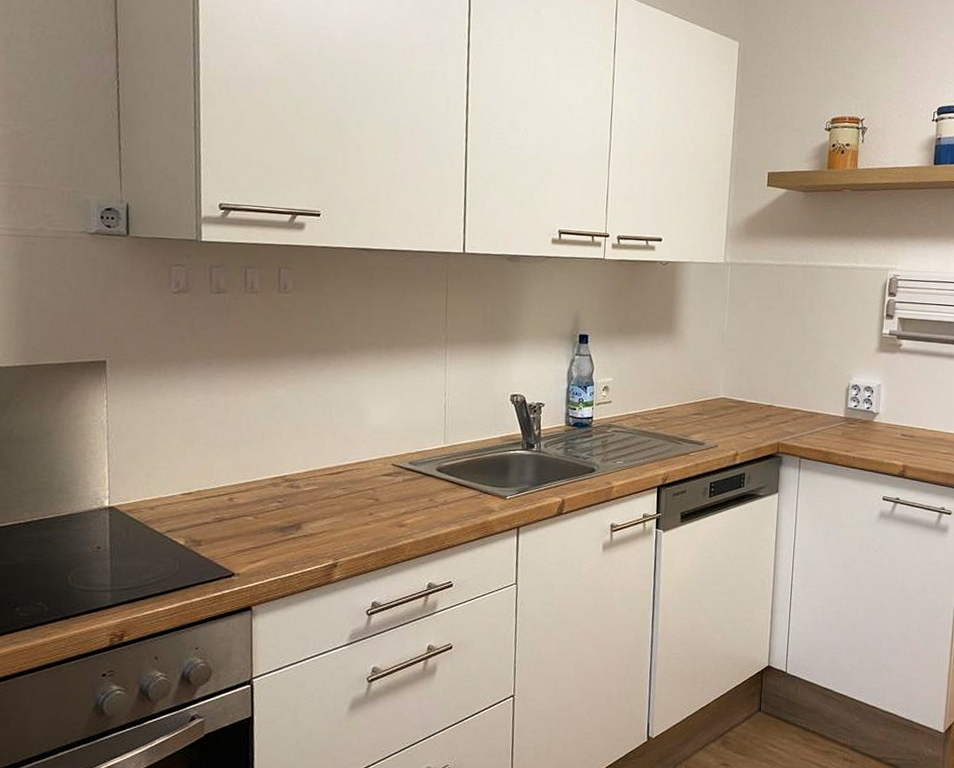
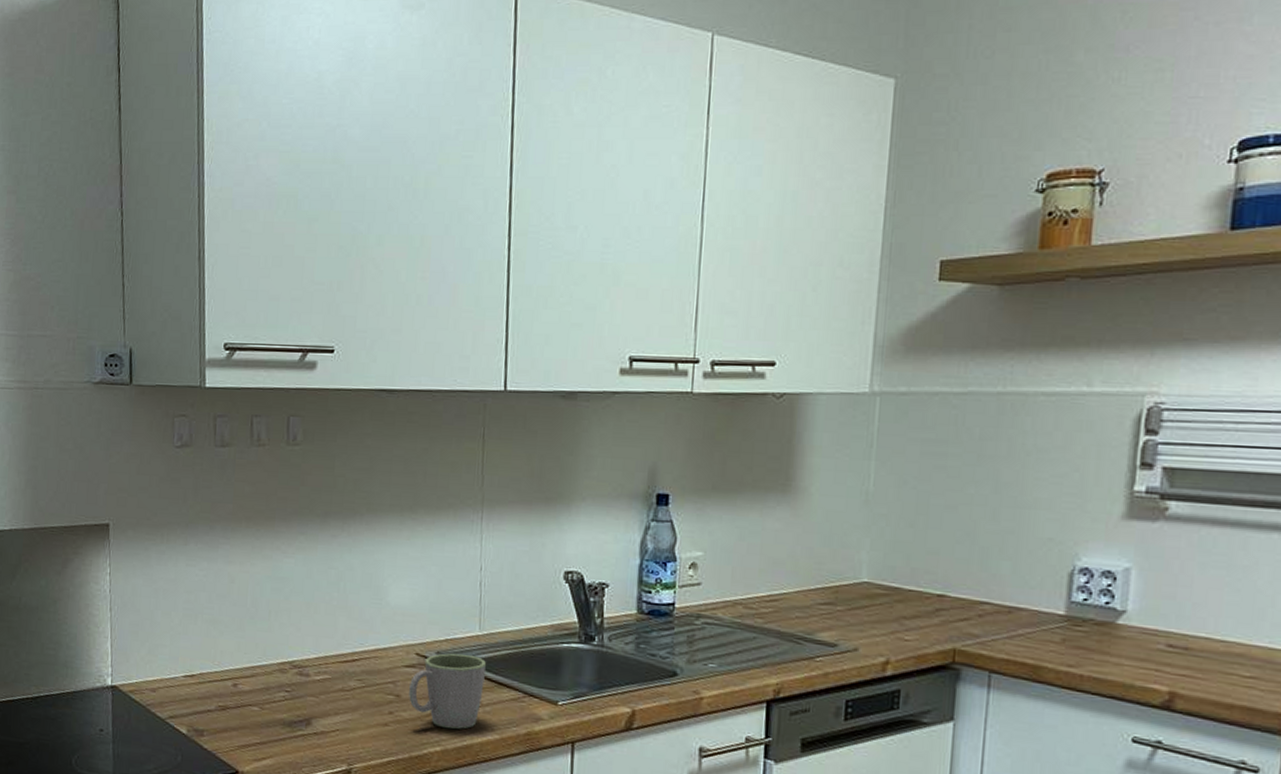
mug: none [386,462,450,524] -> present [409,653,487,729]

